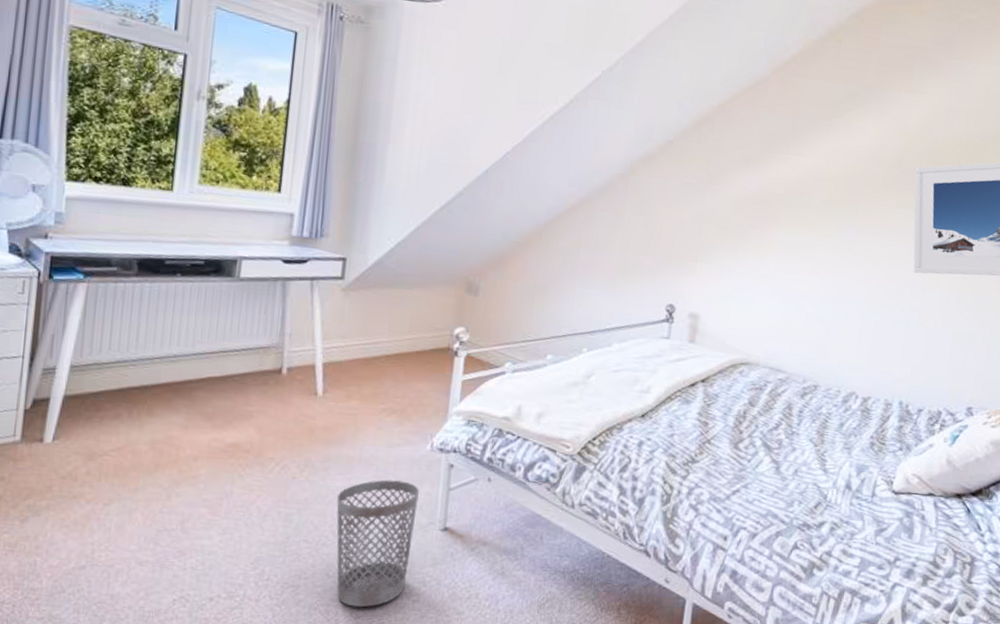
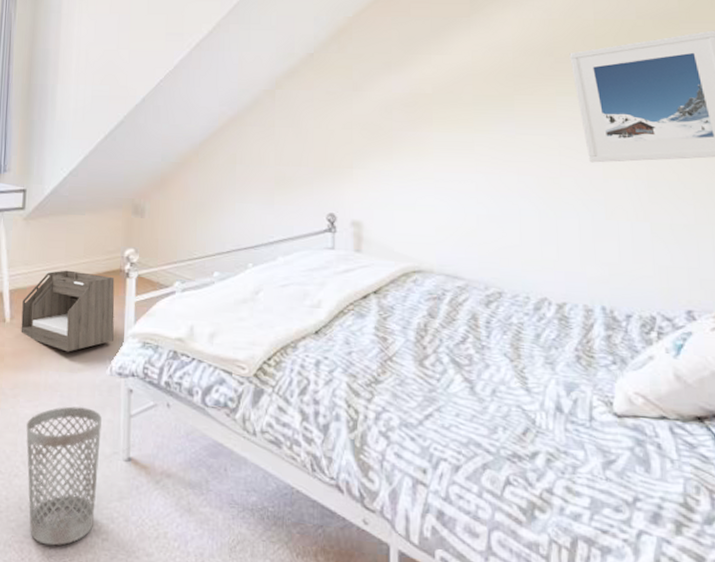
bed: none [334,345,442,428] -> present [21,270,115,352]

